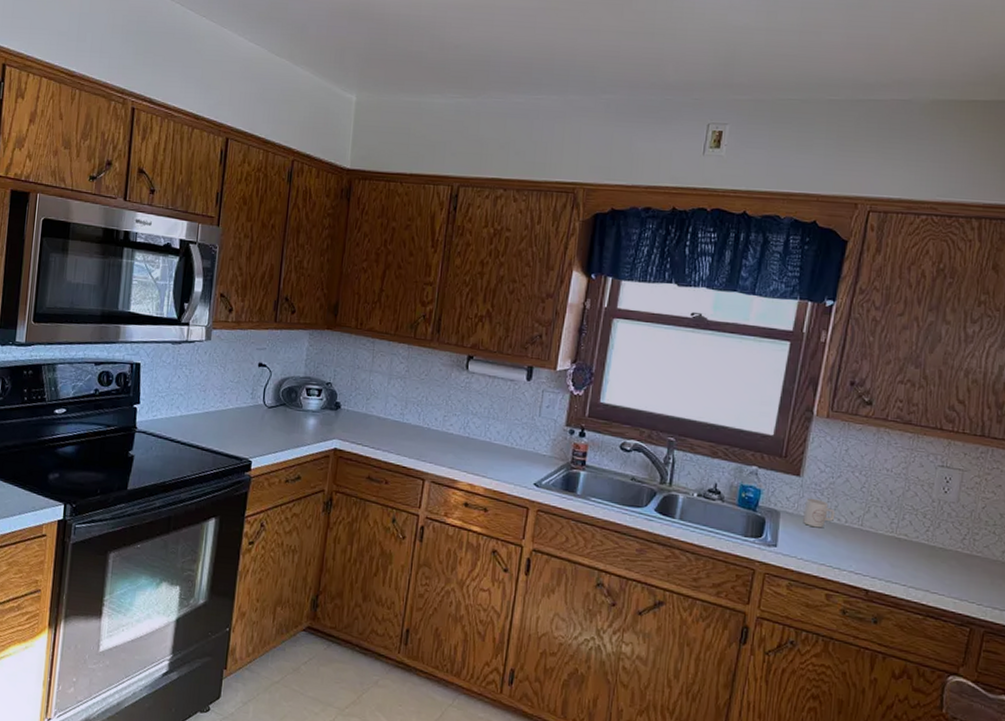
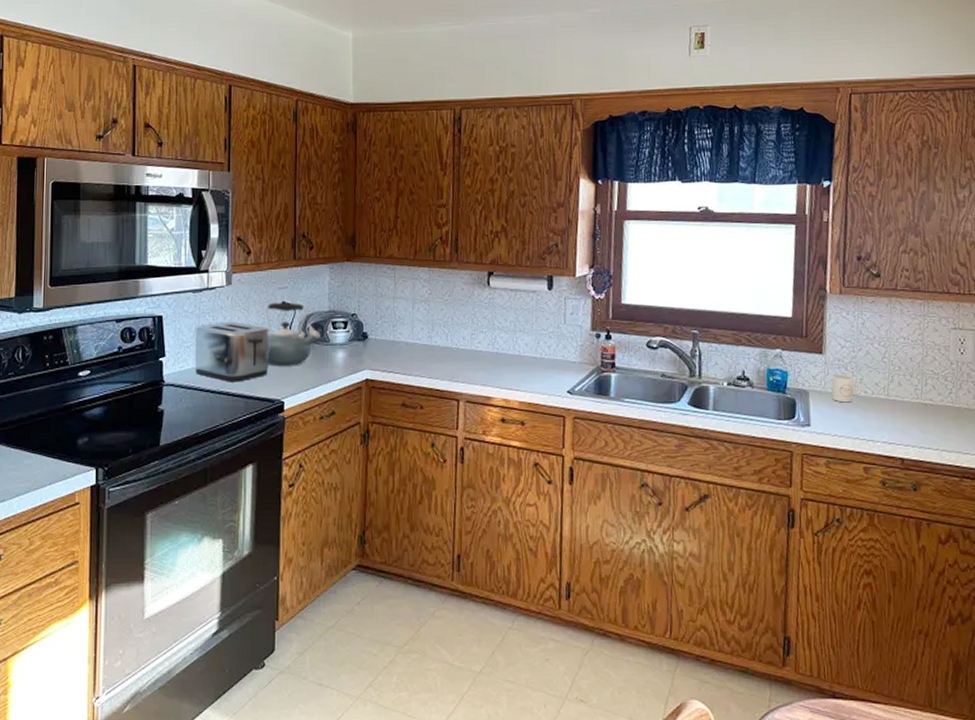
toaster: none [167,376,244,437] -> present [194,321,269,382]
kettle: none [239,362,294,427] -> present [265,302,321,365]

